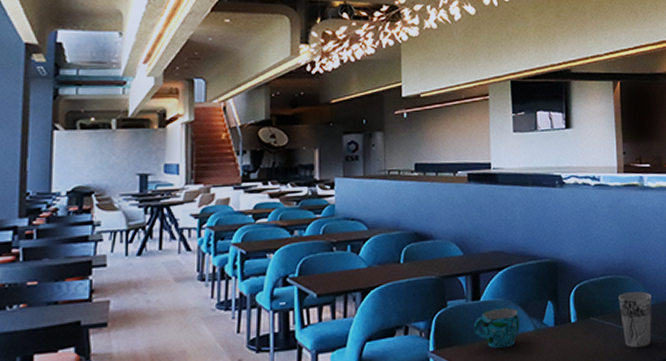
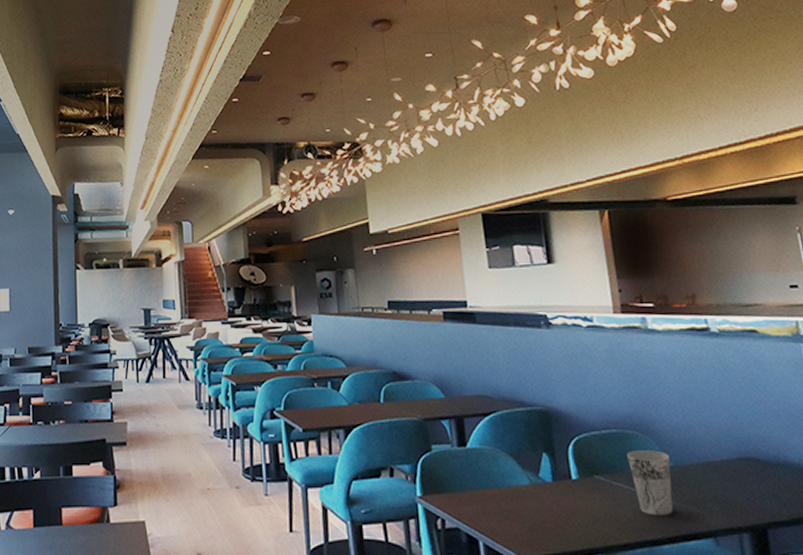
cup: present [473,308,520,349] -> none [461,457,513,501]

